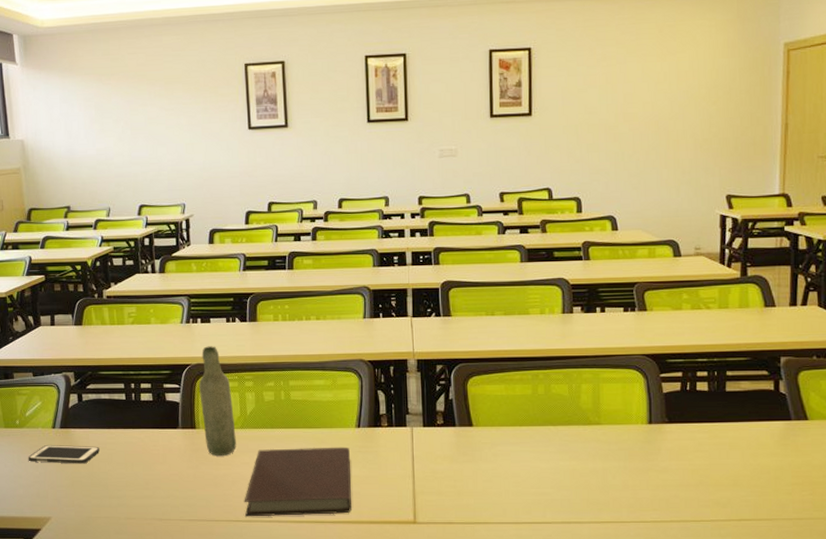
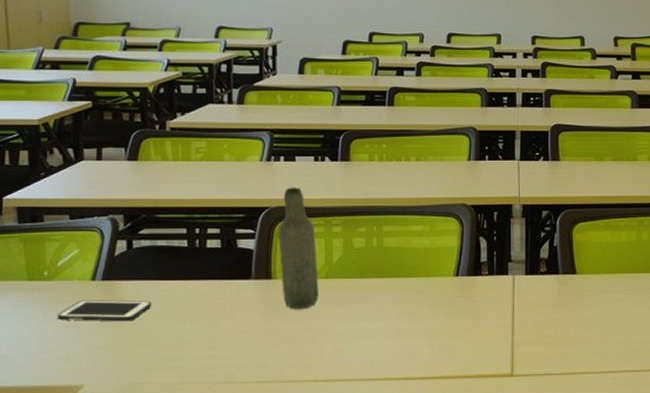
notebook: present [244,447,351,517] -> none [324,297,446,376]

